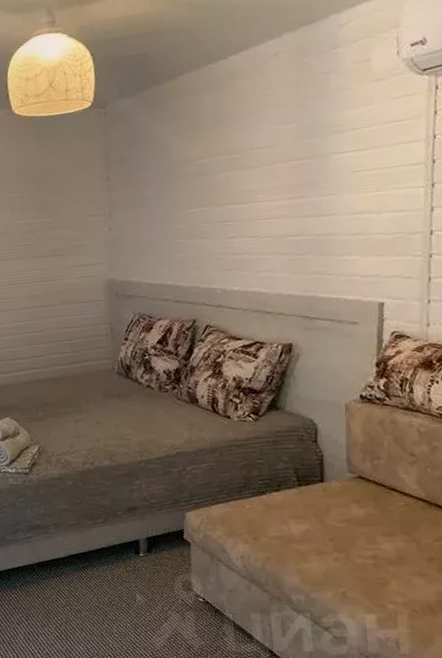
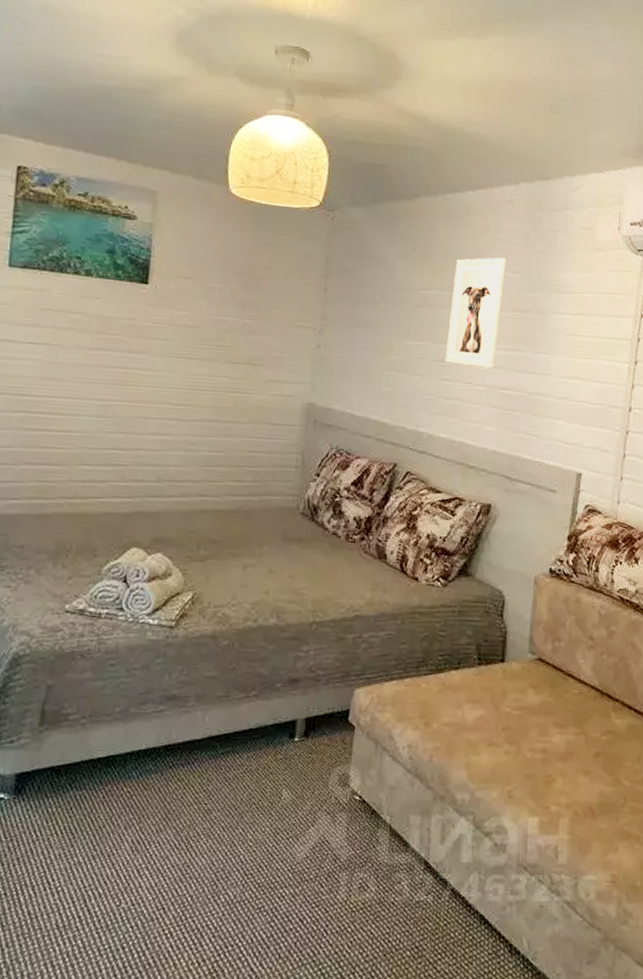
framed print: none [227,112,279,222] -> present [445,257,507,369]

